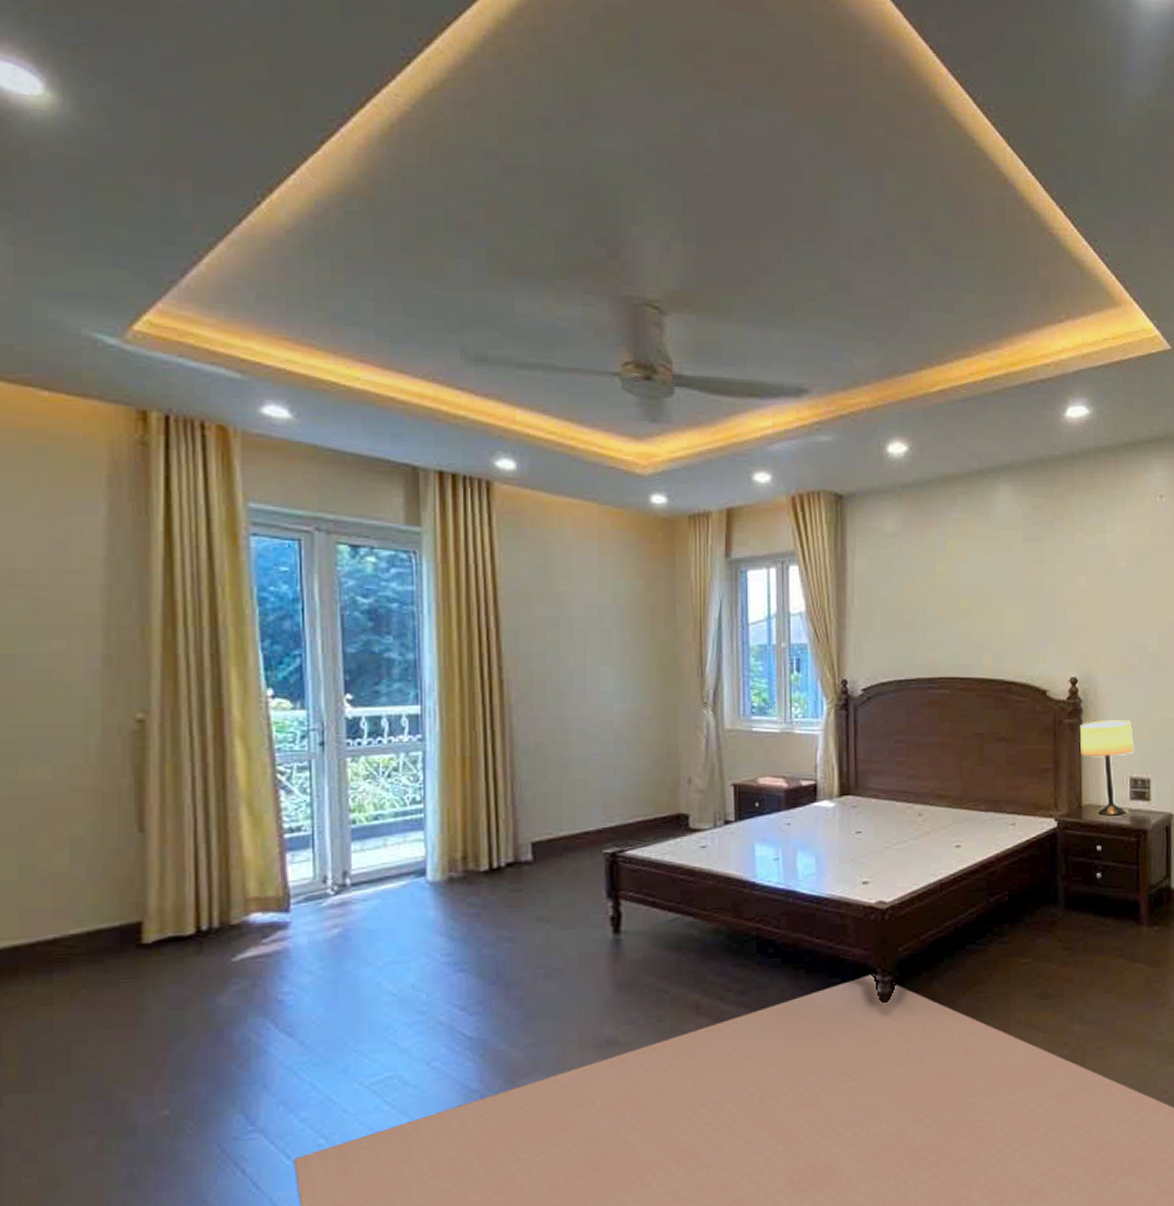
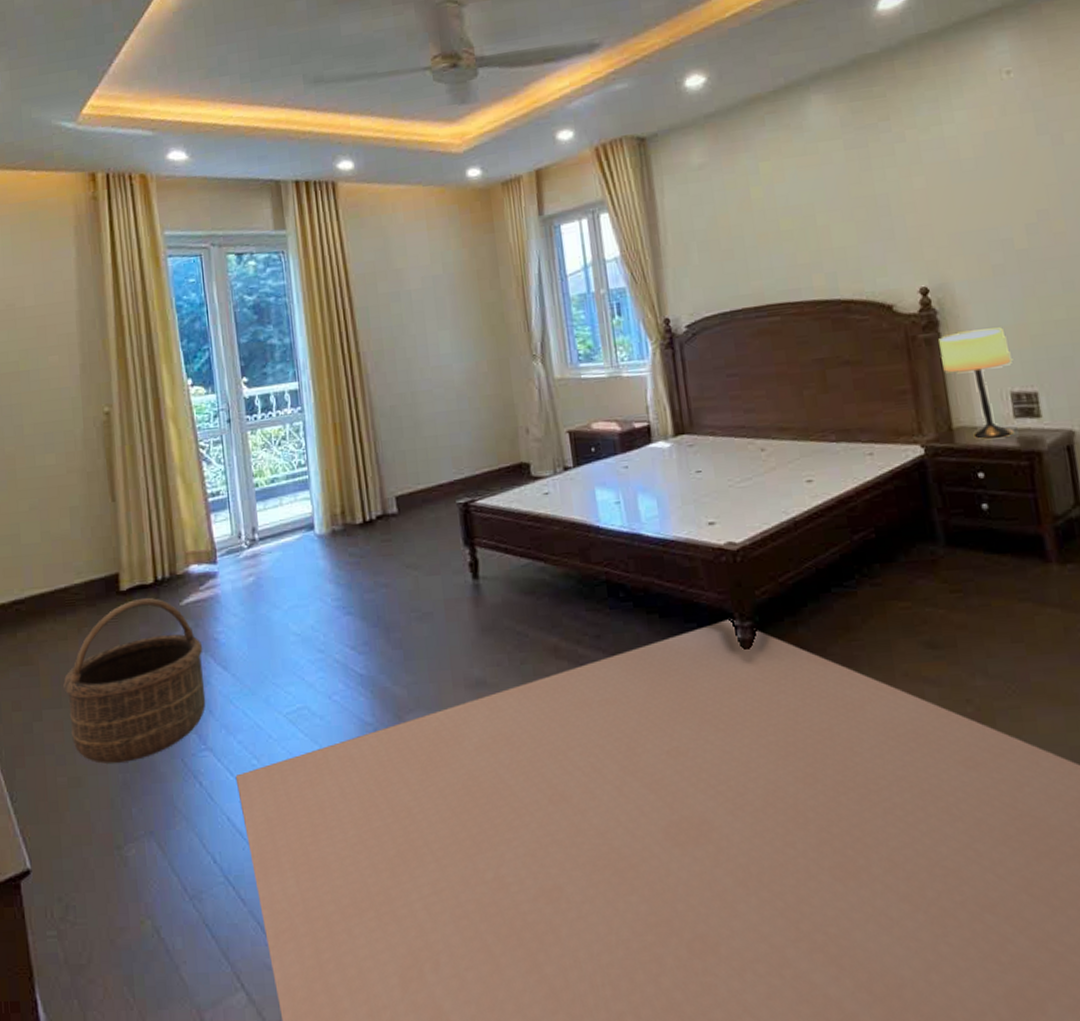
basket: none [41,952,261,1157] -> present [63,598,206,764]

